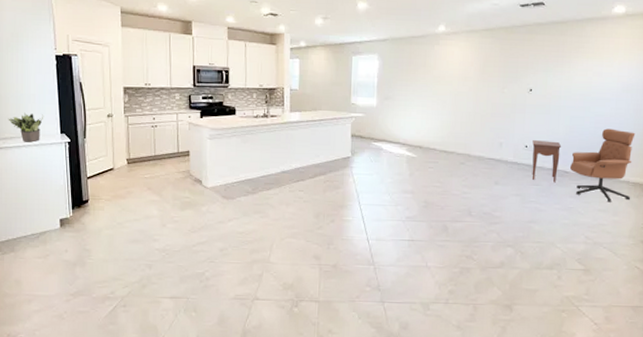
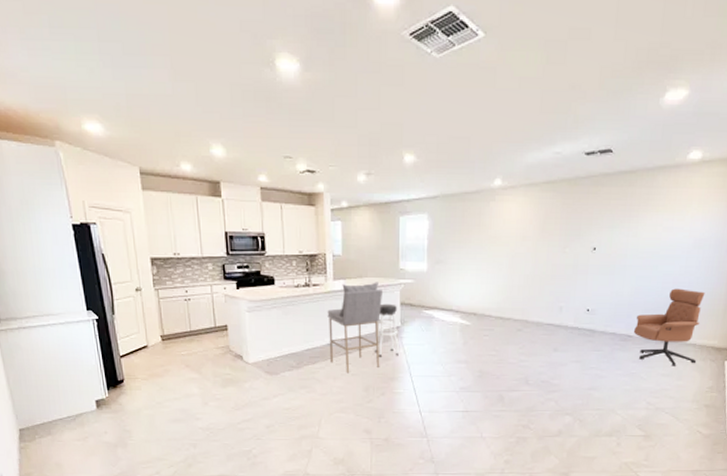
potted plant: present [8,112,44,143] -> none [28,288,67,321]
bar stool: none [283,115,335,200] -> present [327,282,382,373]
bar stool: none [325,135,349,185] -> present [374,303,399,357]
side table: present [532,140,562,183] -> none [593,303,626,348]

